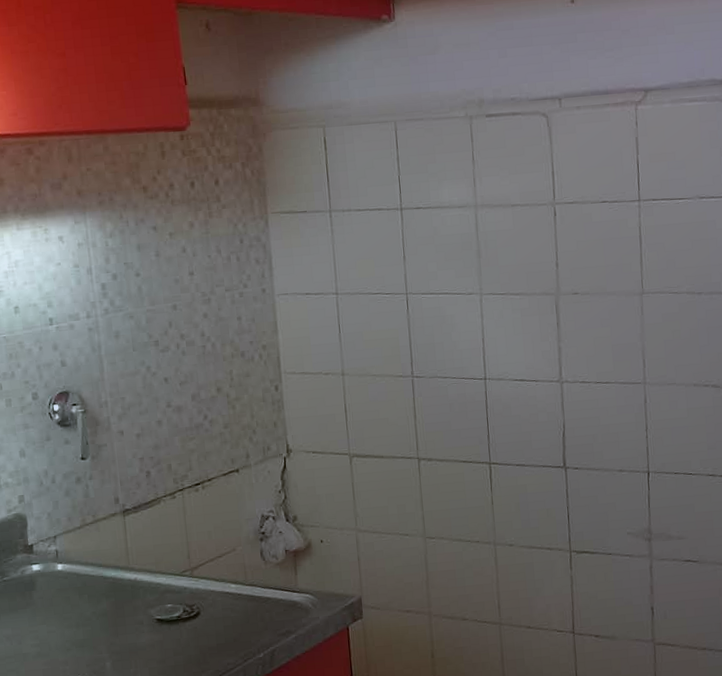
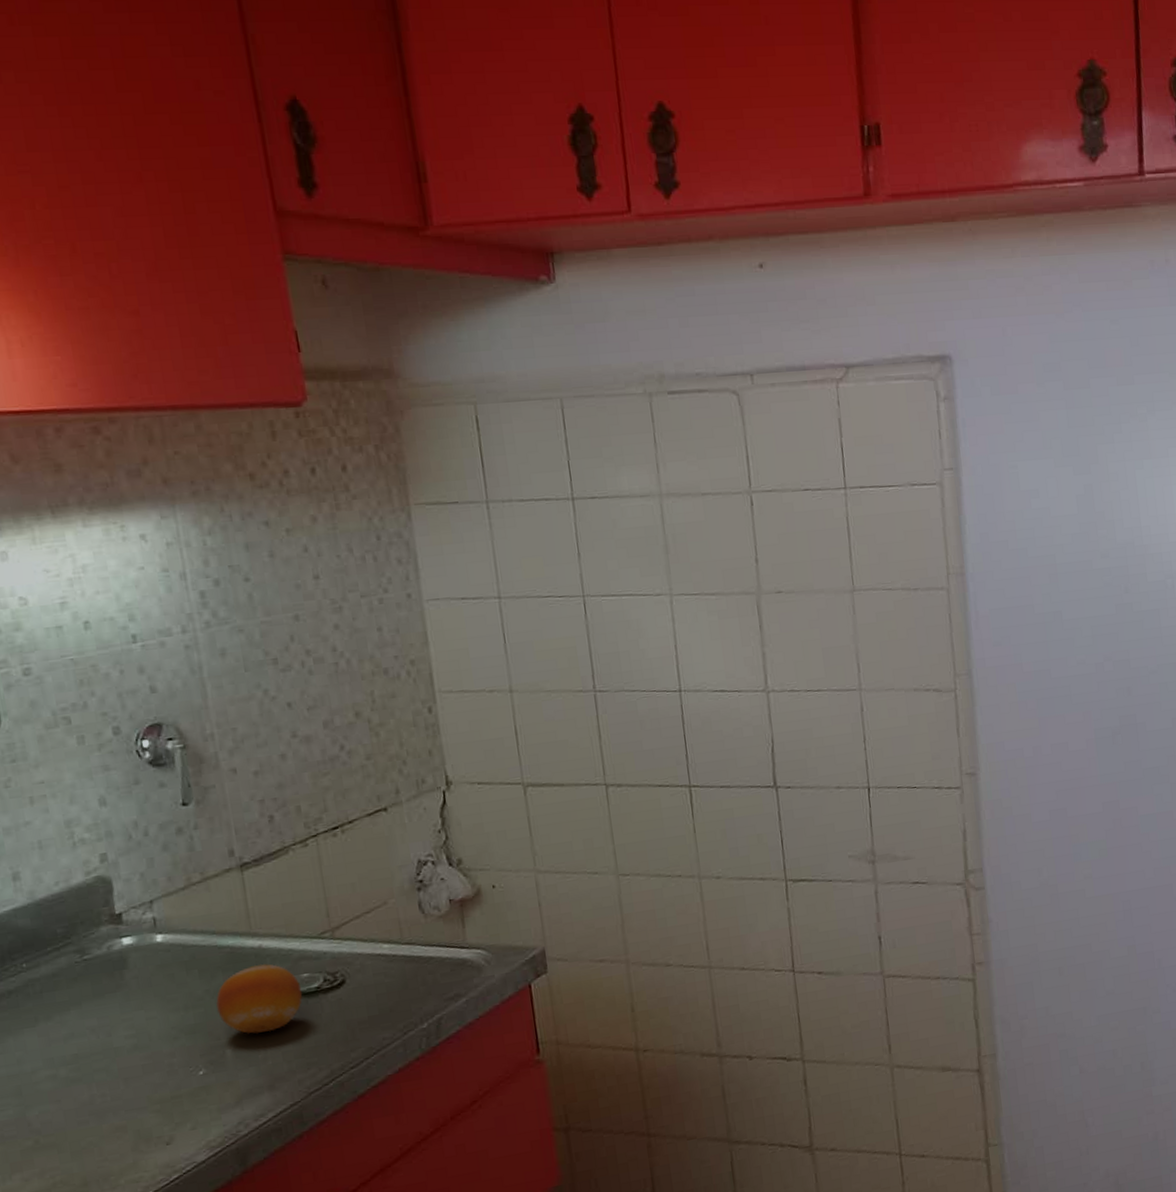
fruit: none [100,594,167,651] -> present [216,964,303,1034]

